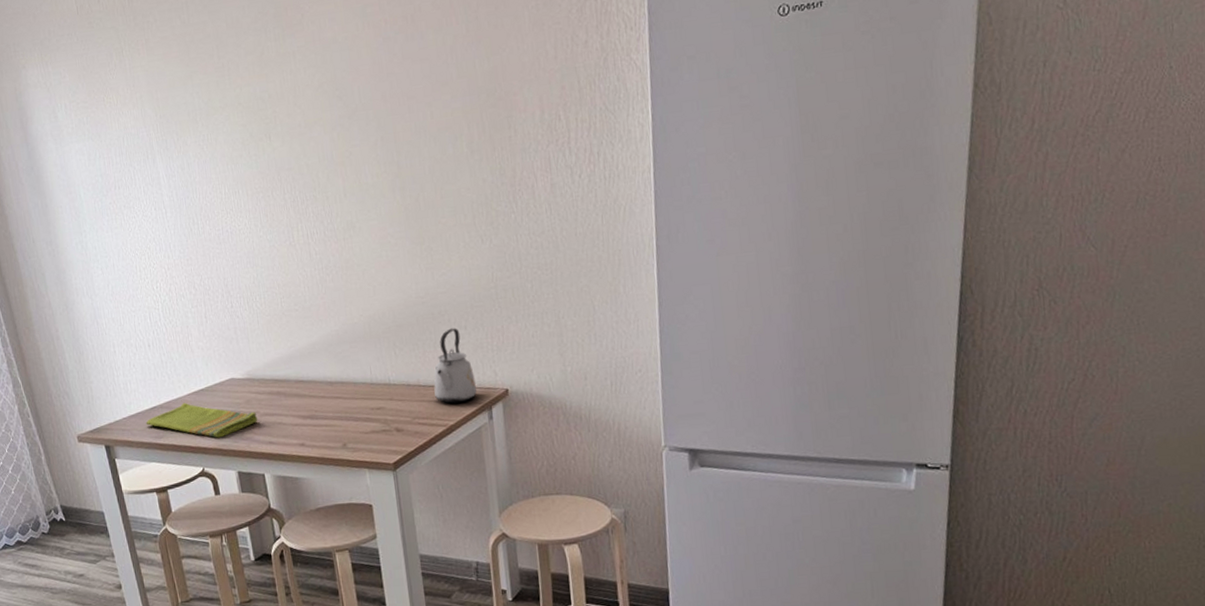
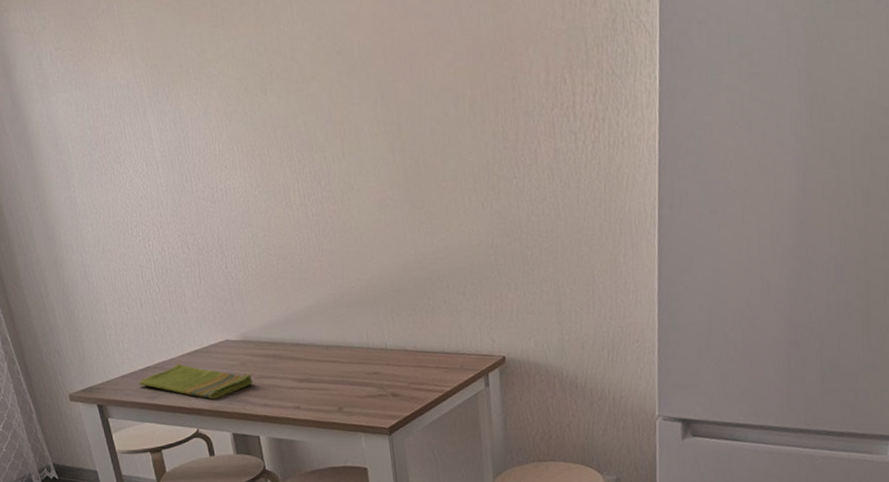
kettle: present [434,328,477,404] -> none [431,294,474,370]

